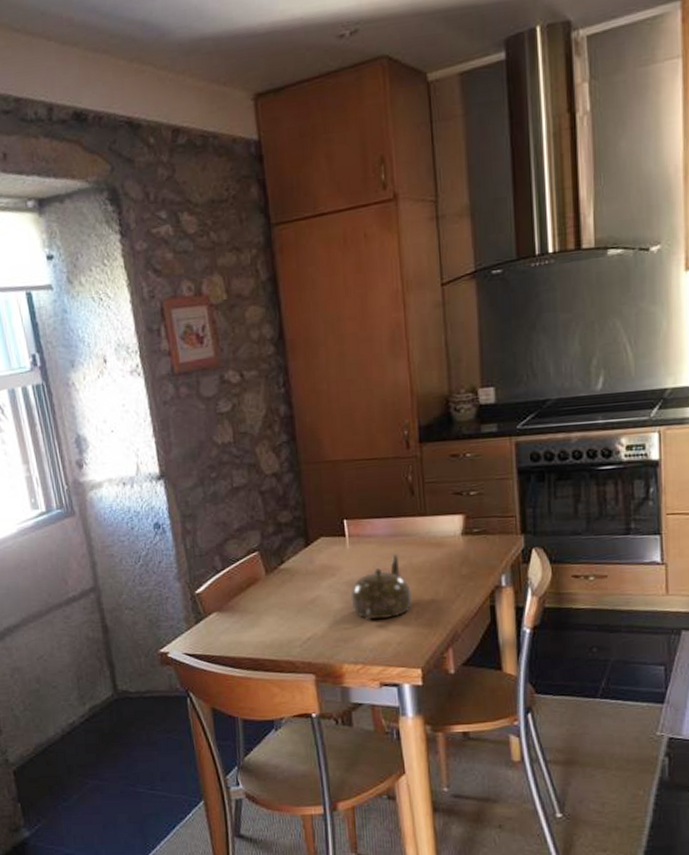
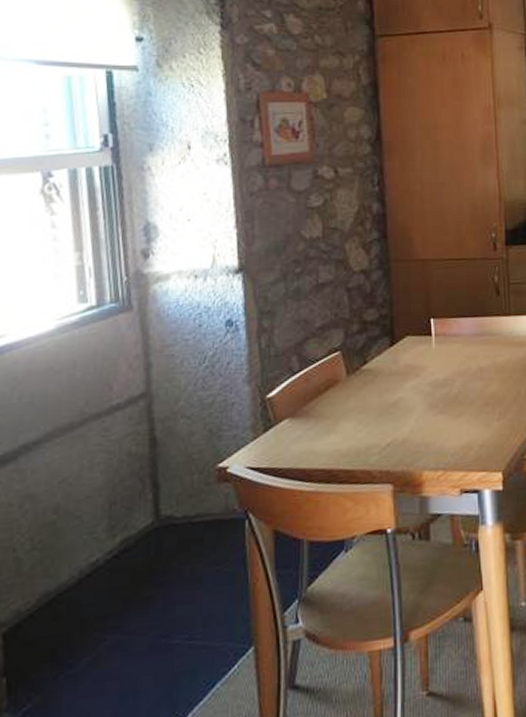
teapot: present [350,552,412,622] -> none [434,351,495,424]

